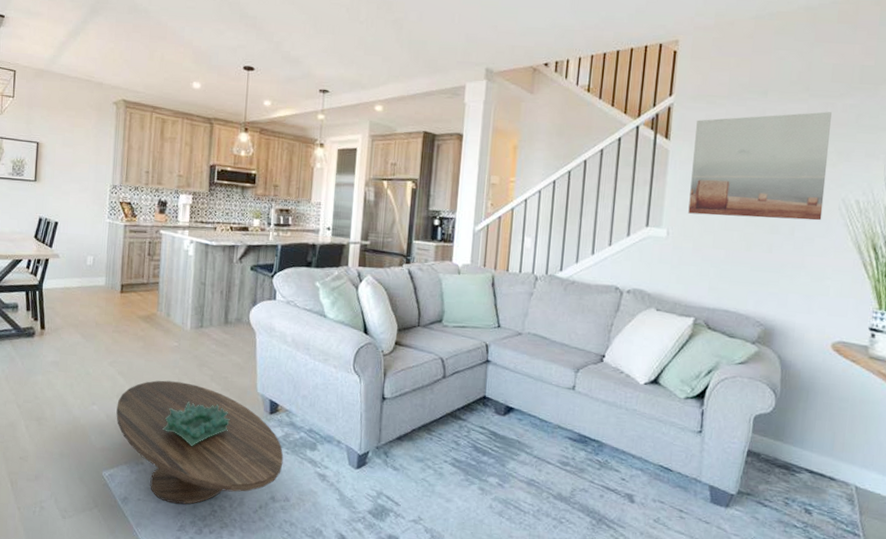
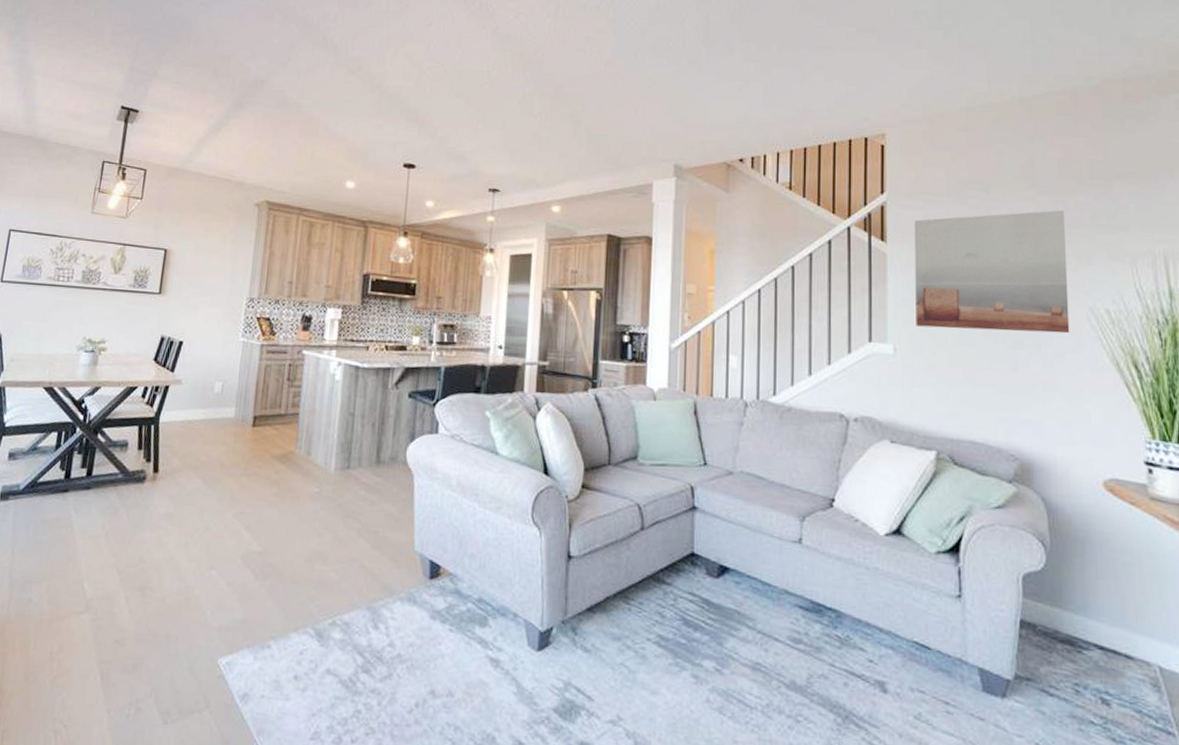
coffee table: present [116,380,284,504] -> none [239,536,447,703]
decorative bowl: present [162,401,230,447] -> none [296,563,380,624]

